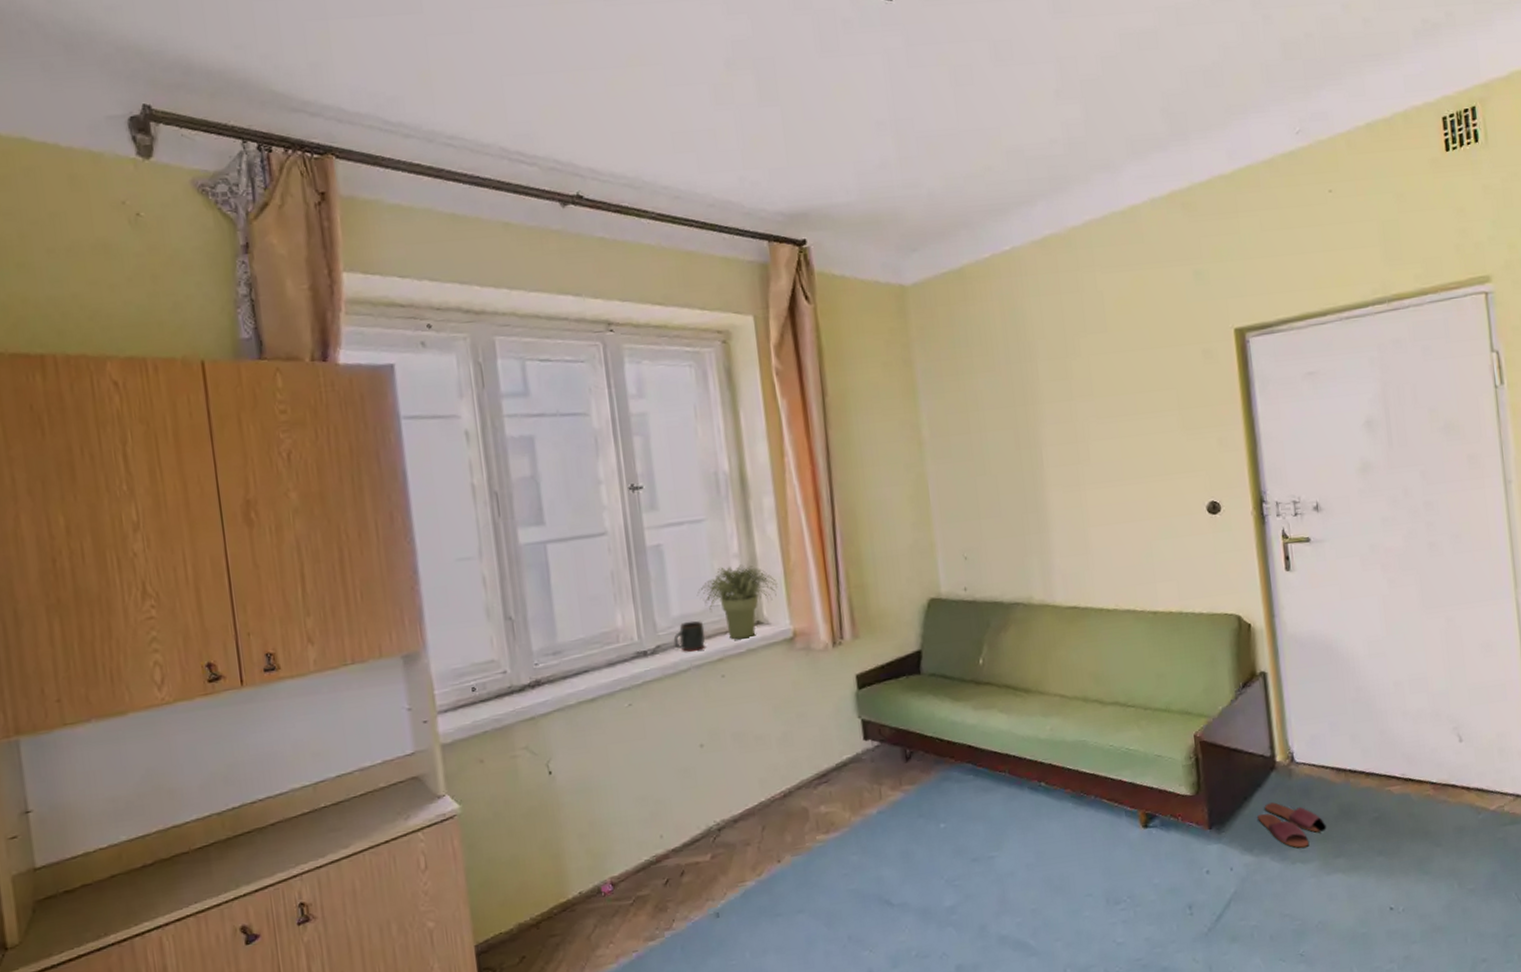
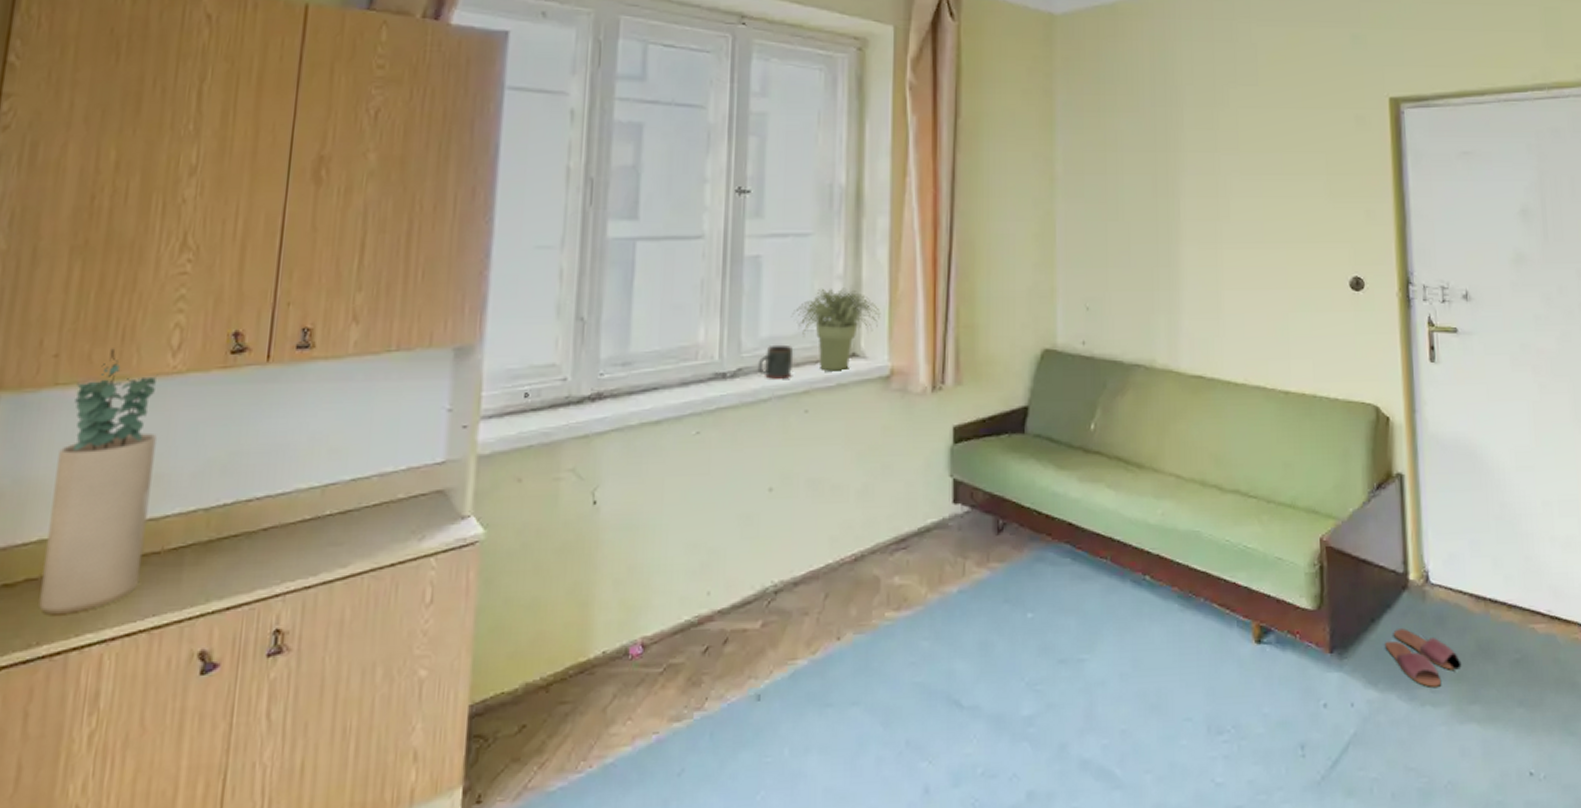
vase: none [82,689,177,911] -> present [38,348,158,614]

